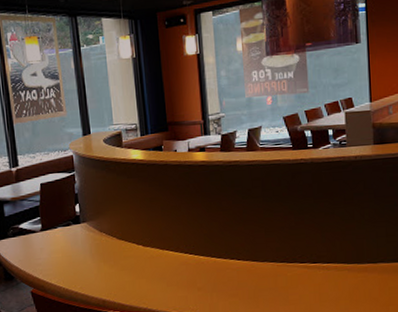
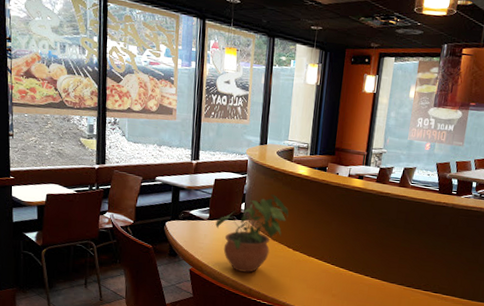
potted plant: none [50,188,131,283] -> present [215,194,289,273]

